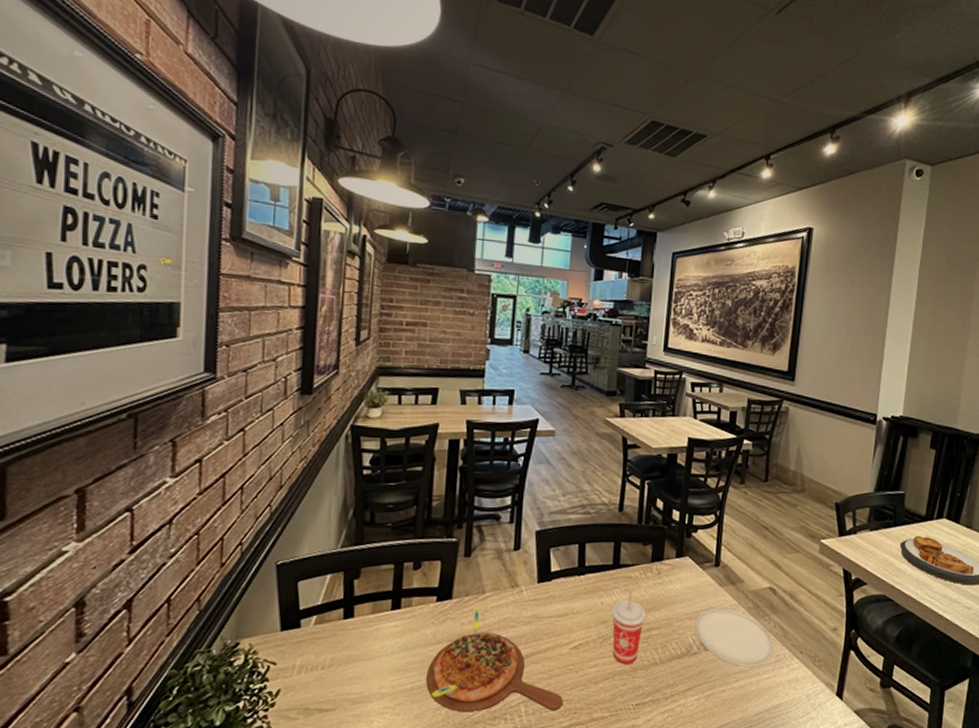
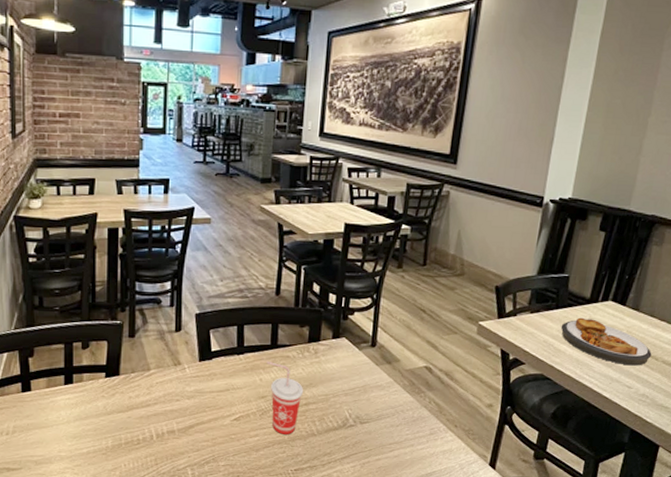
pizza: present [426,605,564,711] -> none [100,381,227,474]
plate: present [695,608,774,667] -> none [351,385,429,439]

